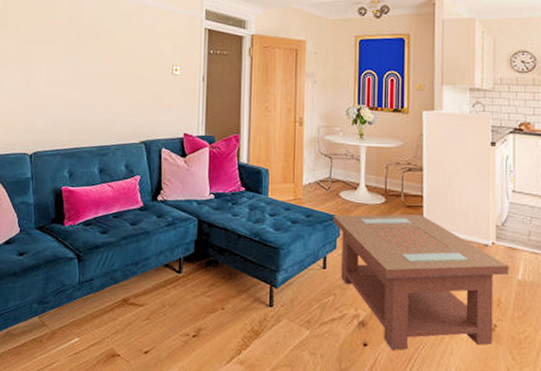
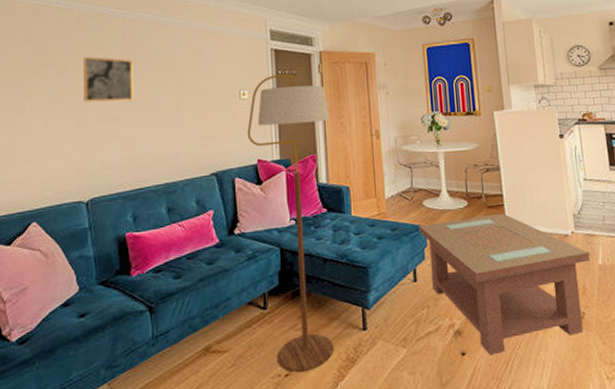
wall art: none [33,21,79,67] -> present [82,56,134,103]
floor lamp: none [176,54,256,335] -> present [247,74,334,372]

